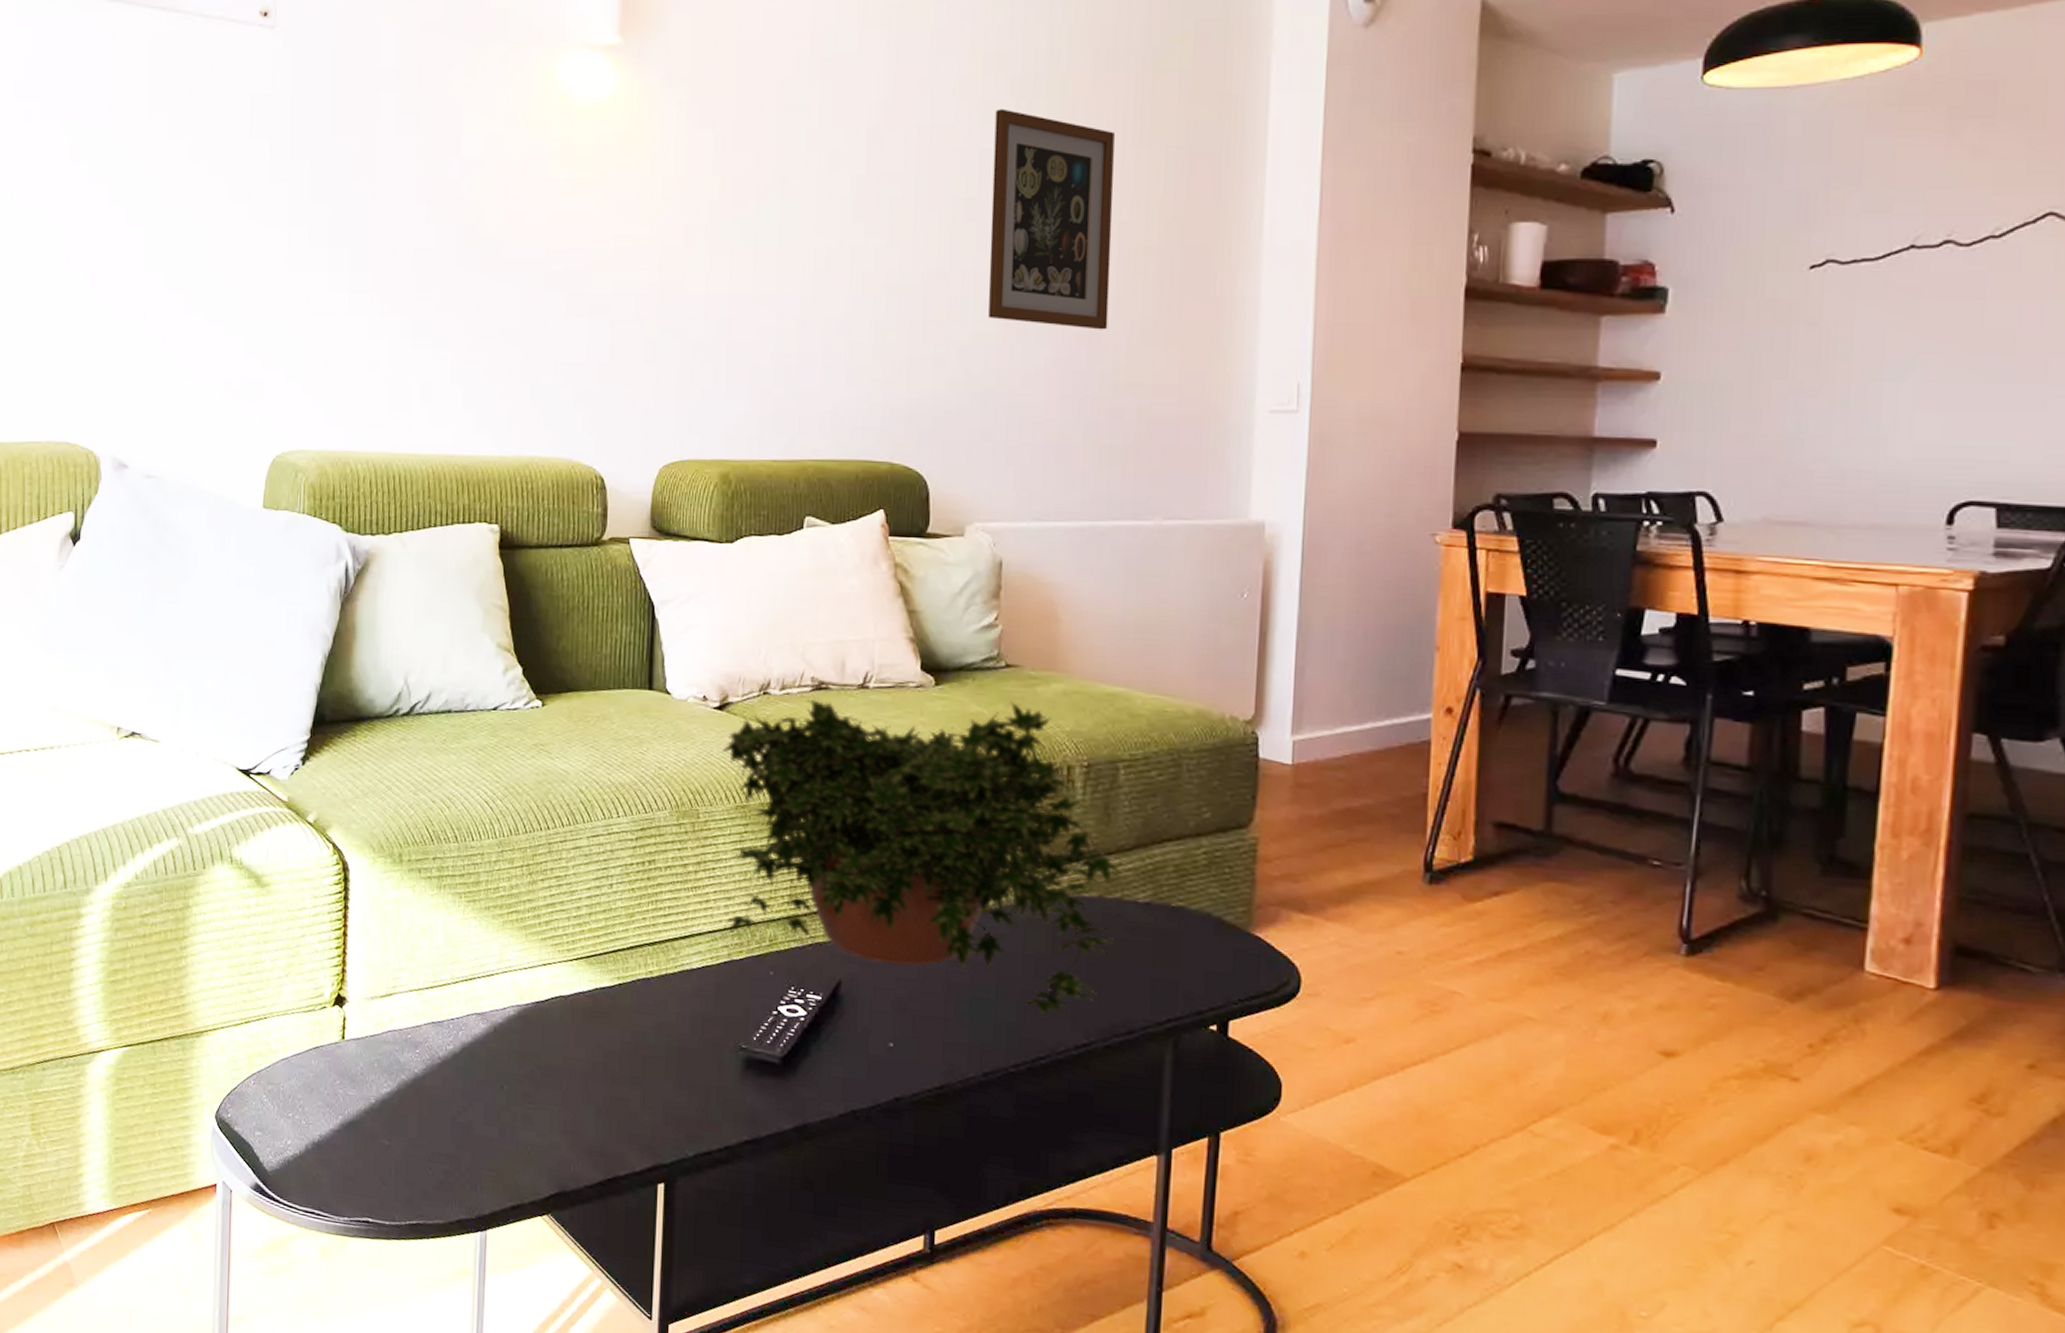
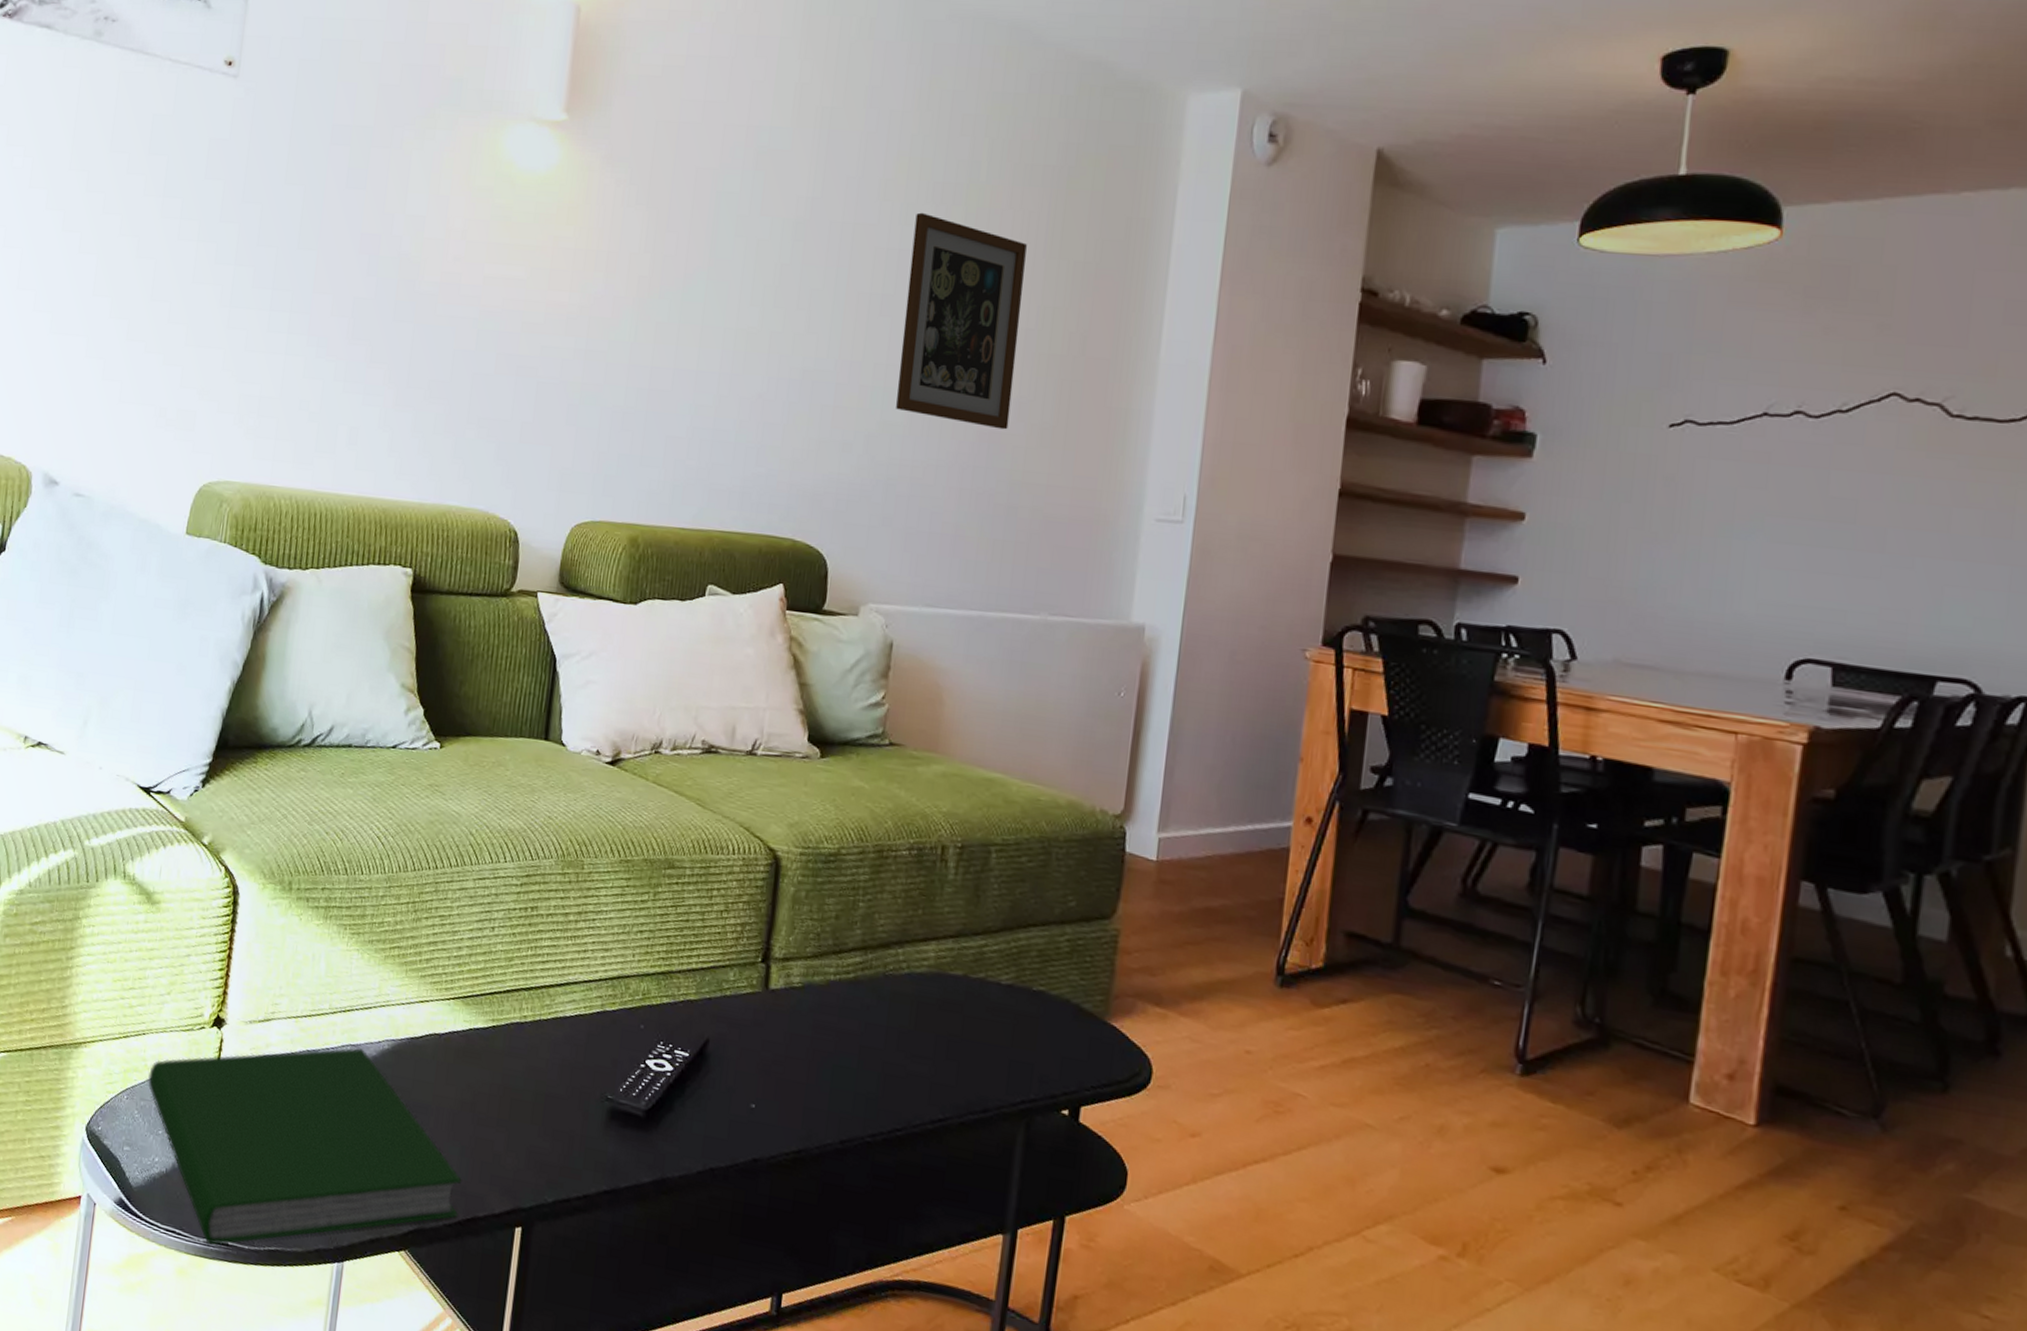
hardcover book: none [273,1016,600,1223] -> present [148,1048,462,1245]
potted plant: present [722,699,1119,1015] -> none [599,761,984,1087]

